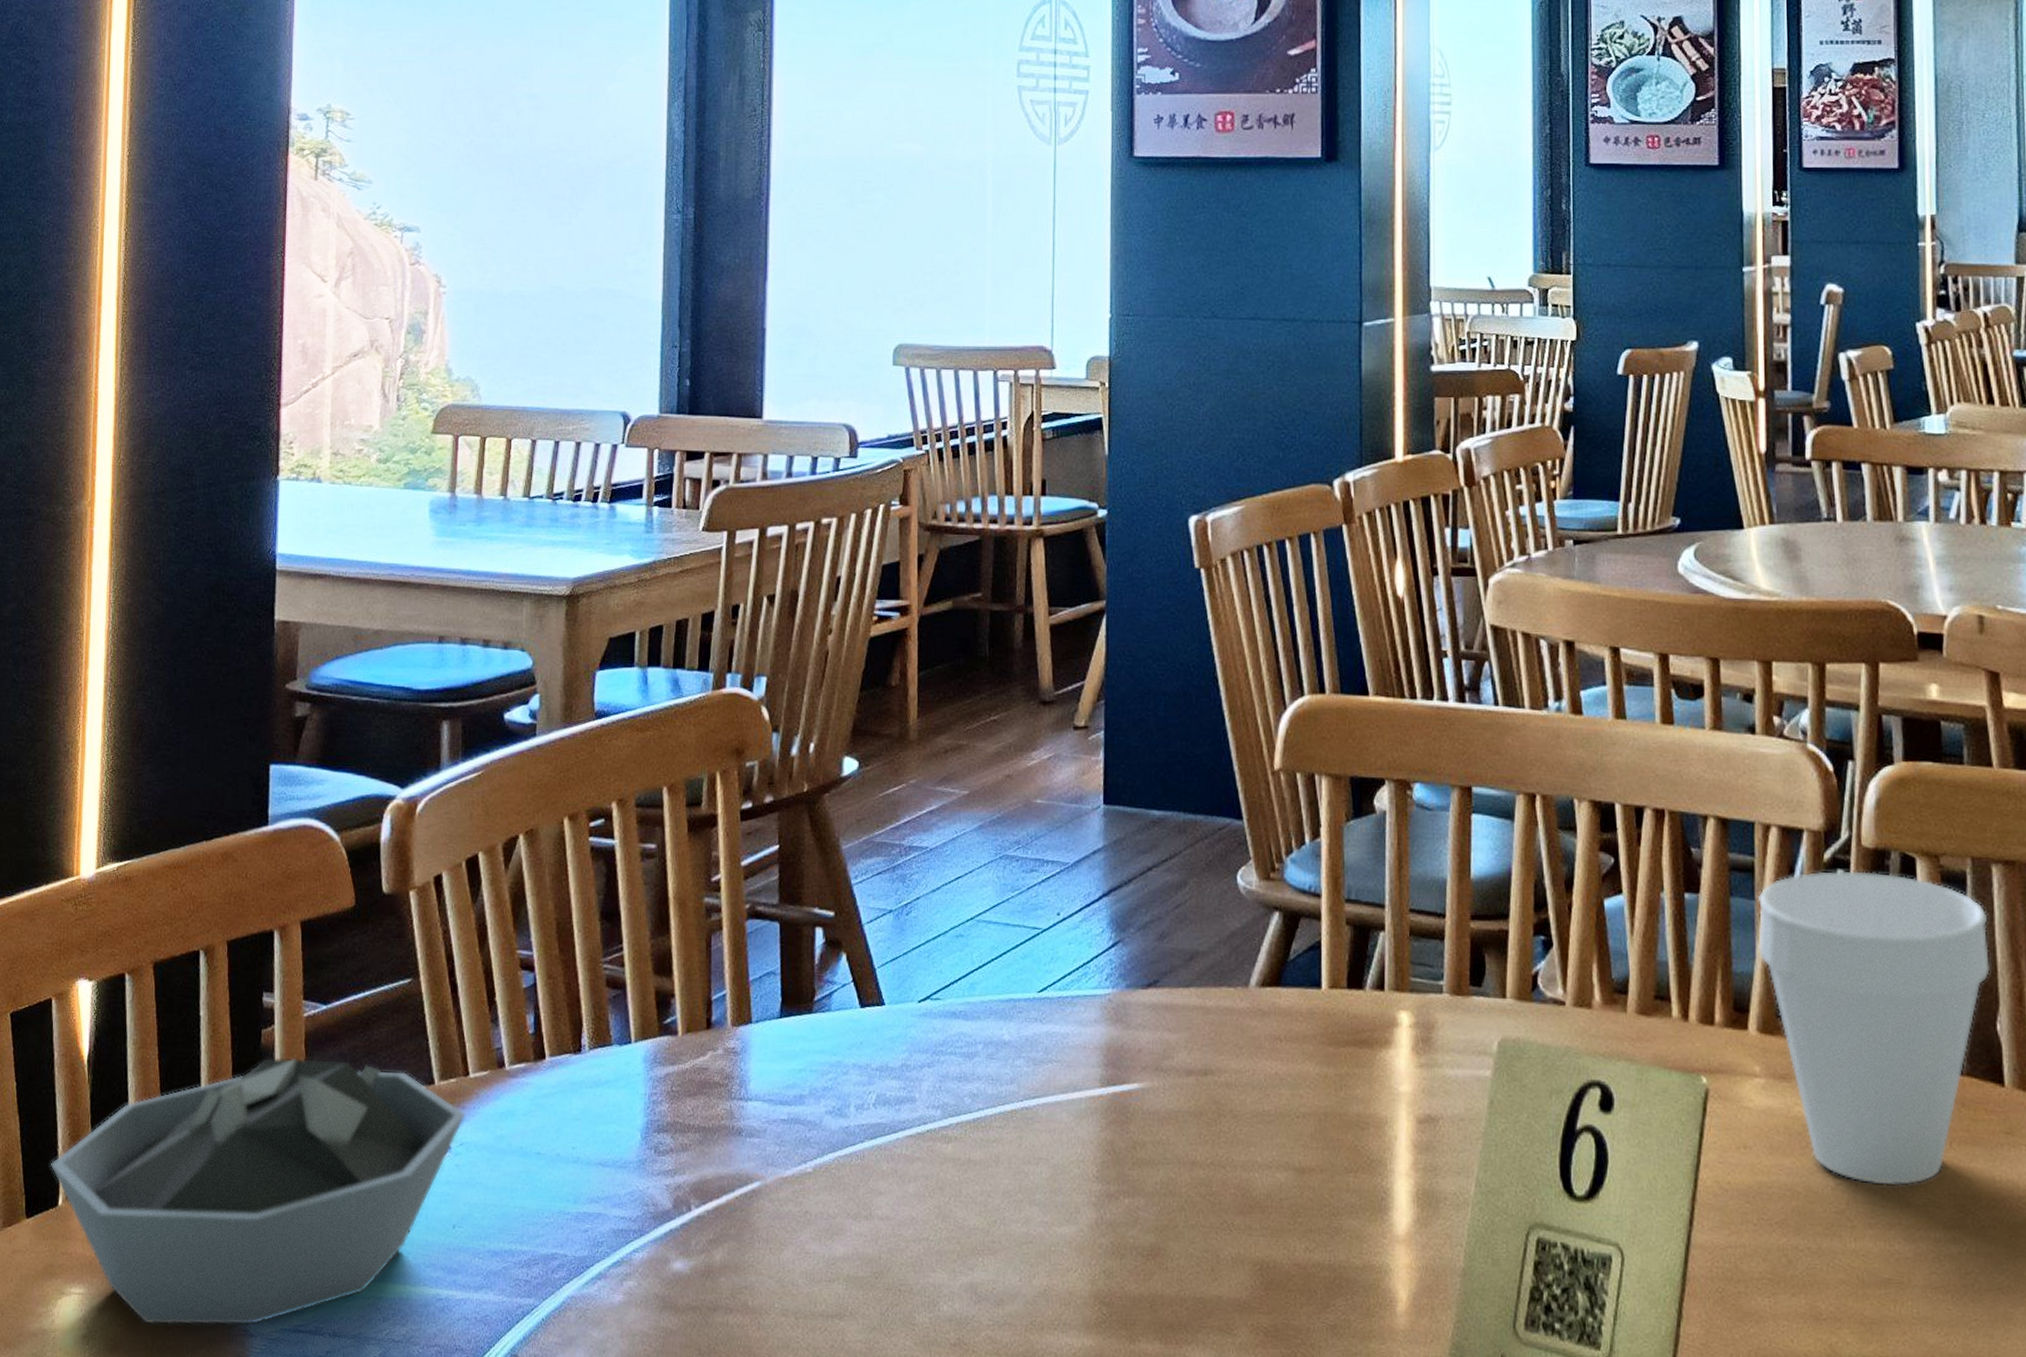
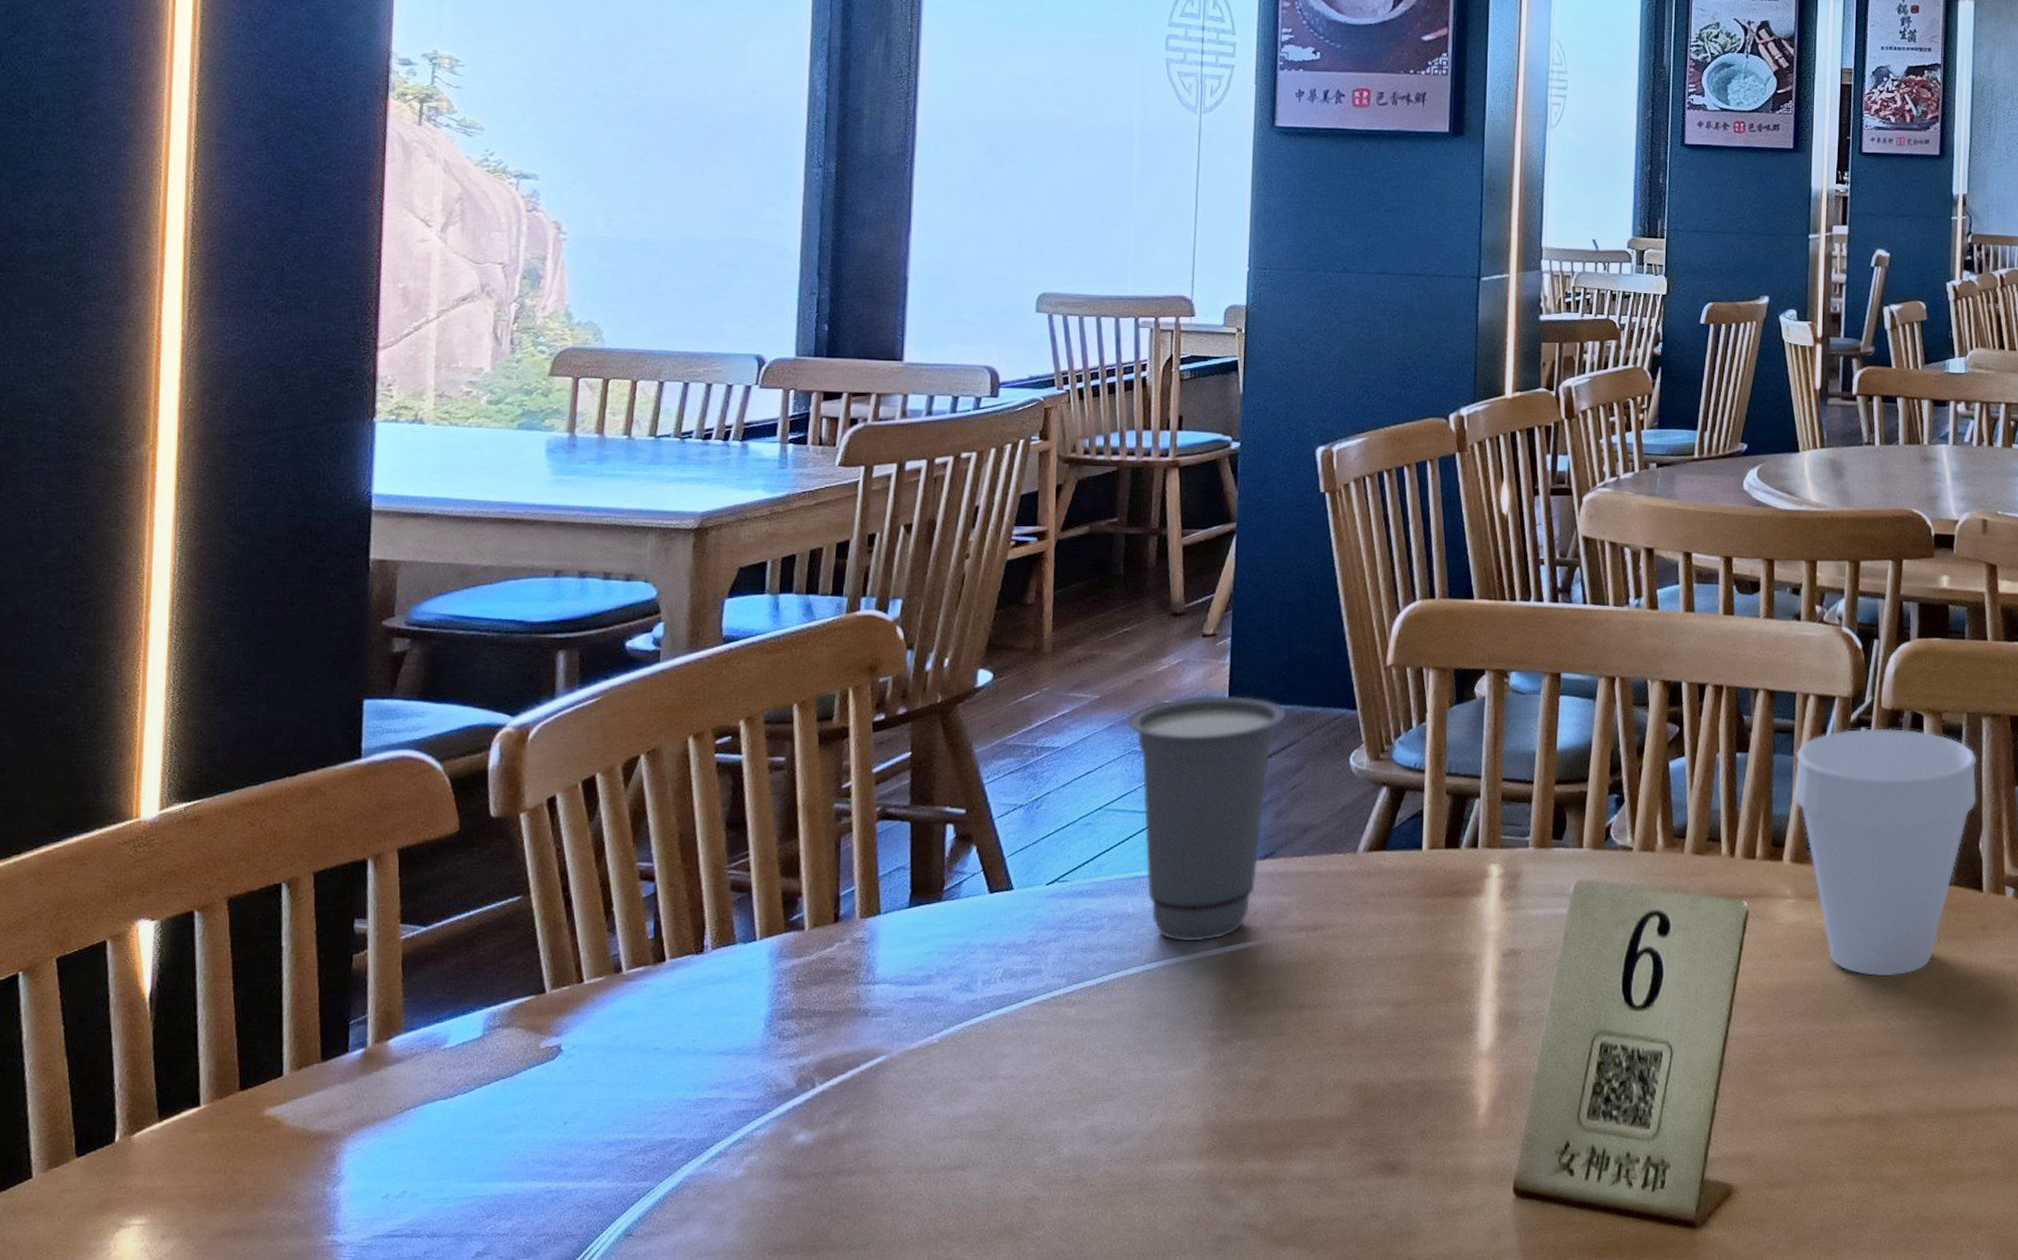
bowl: present [50,1057,466,1325] -> none [104,978,579,1246]
cup: none [997,796,1167,1079] -> present [1127,695,1287,942]

